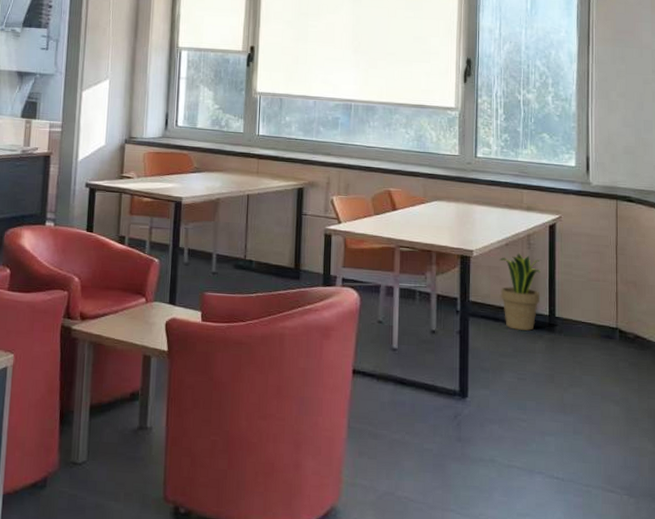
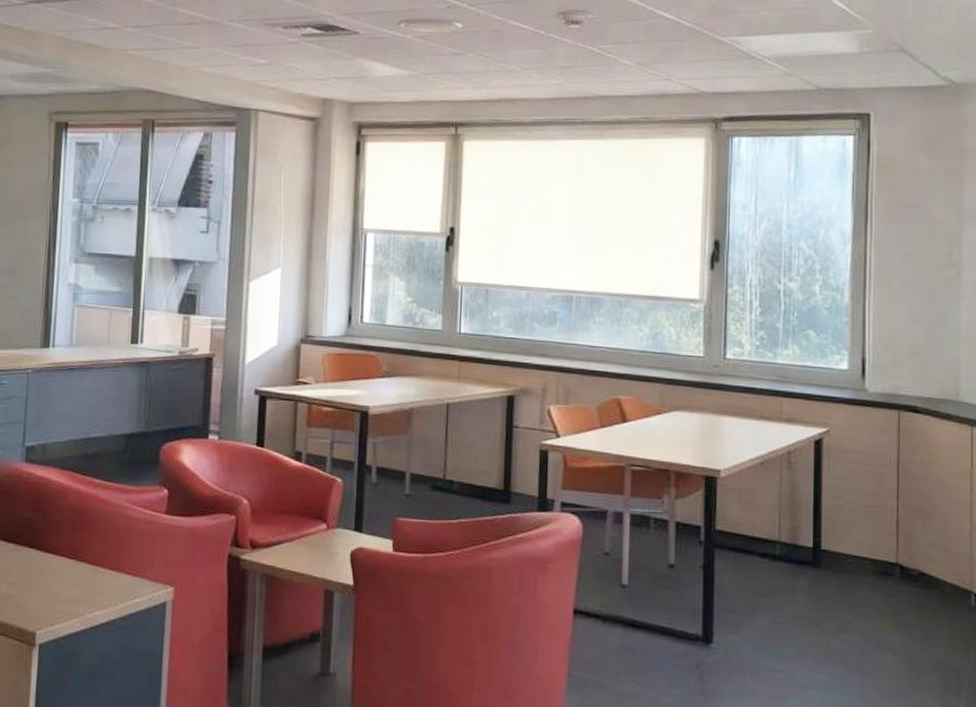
potted plant: present [500,252,541,331] -> none [753,473,803,566]

